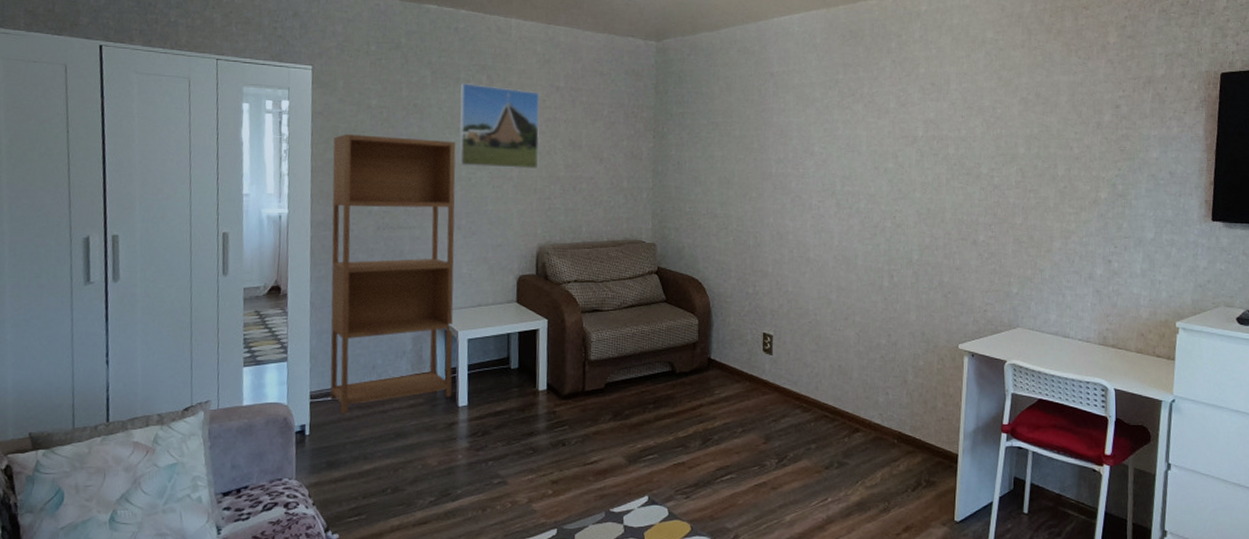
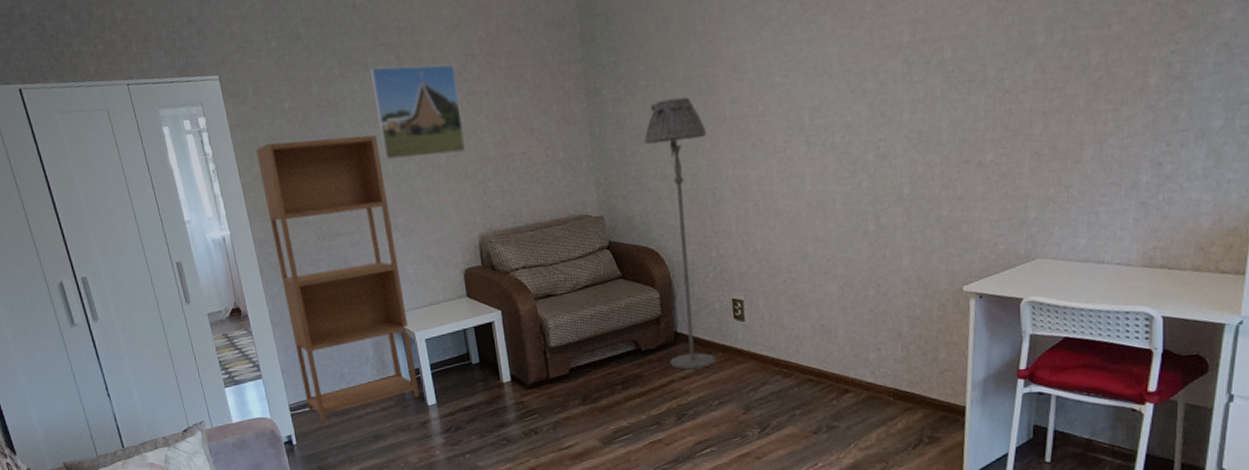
floor lamp: none [699,151,754,396] -> present [644,97,716,370]

